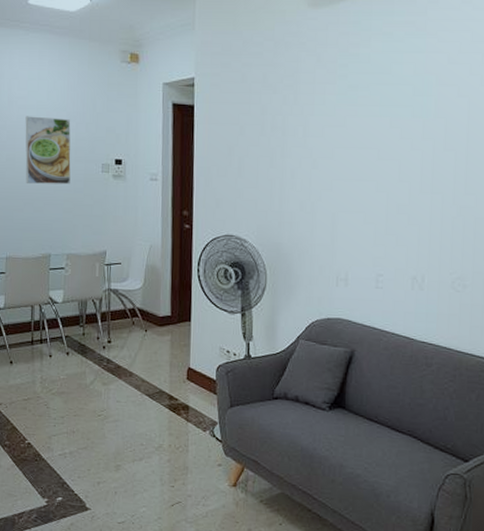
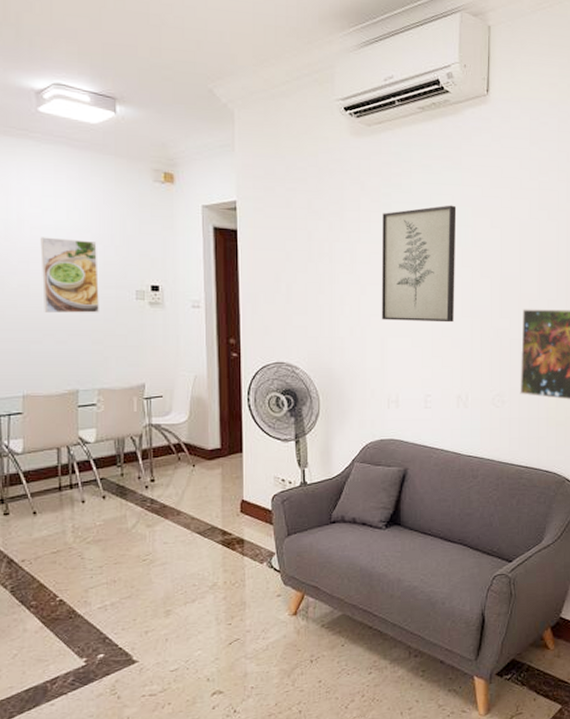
wall art: none [332,73,419,199] -> present [381,205,457,323]

